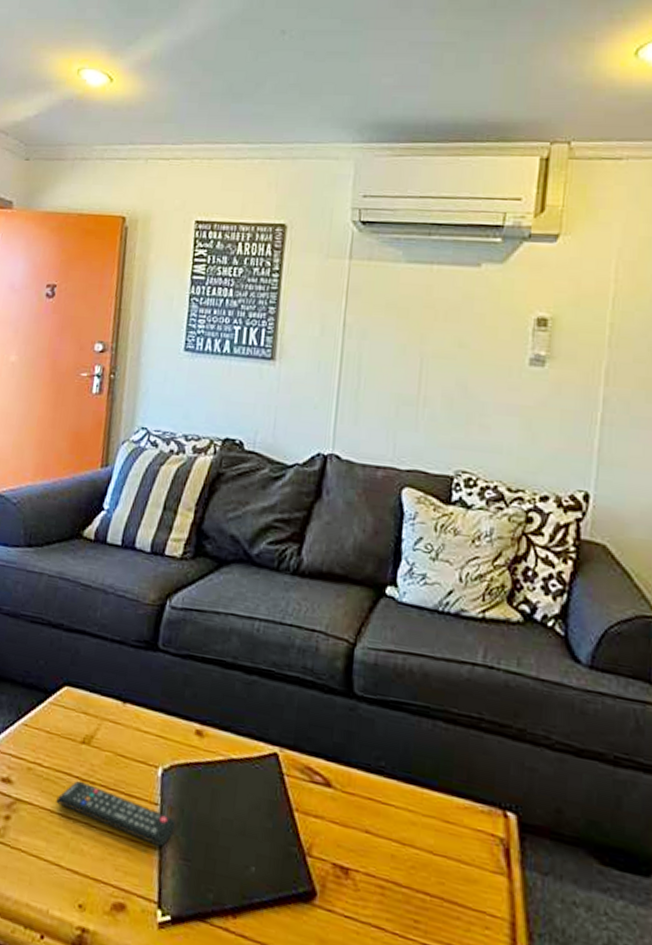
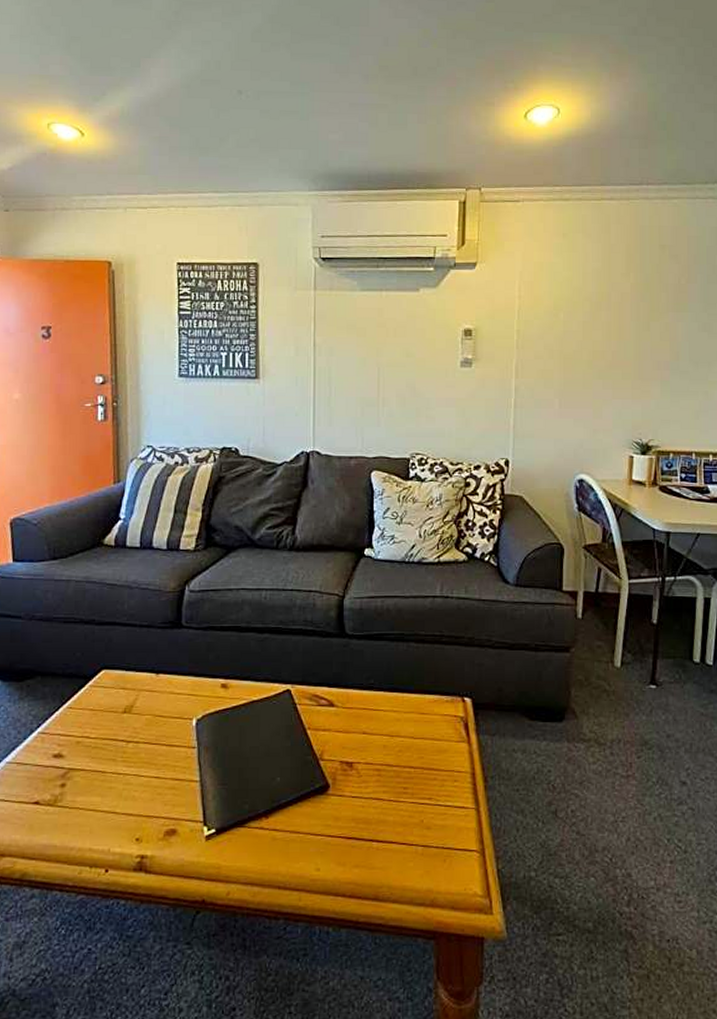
remote control: present [56,780,176,847] -> none [106,742,212,779]

